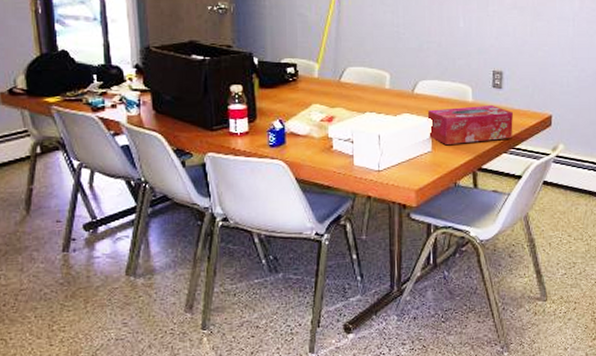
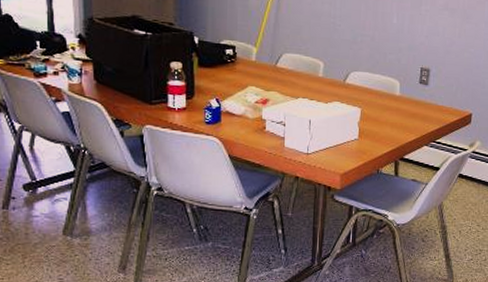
tissue box: present [427,106,513,144] -> none [356,99,436,134]

